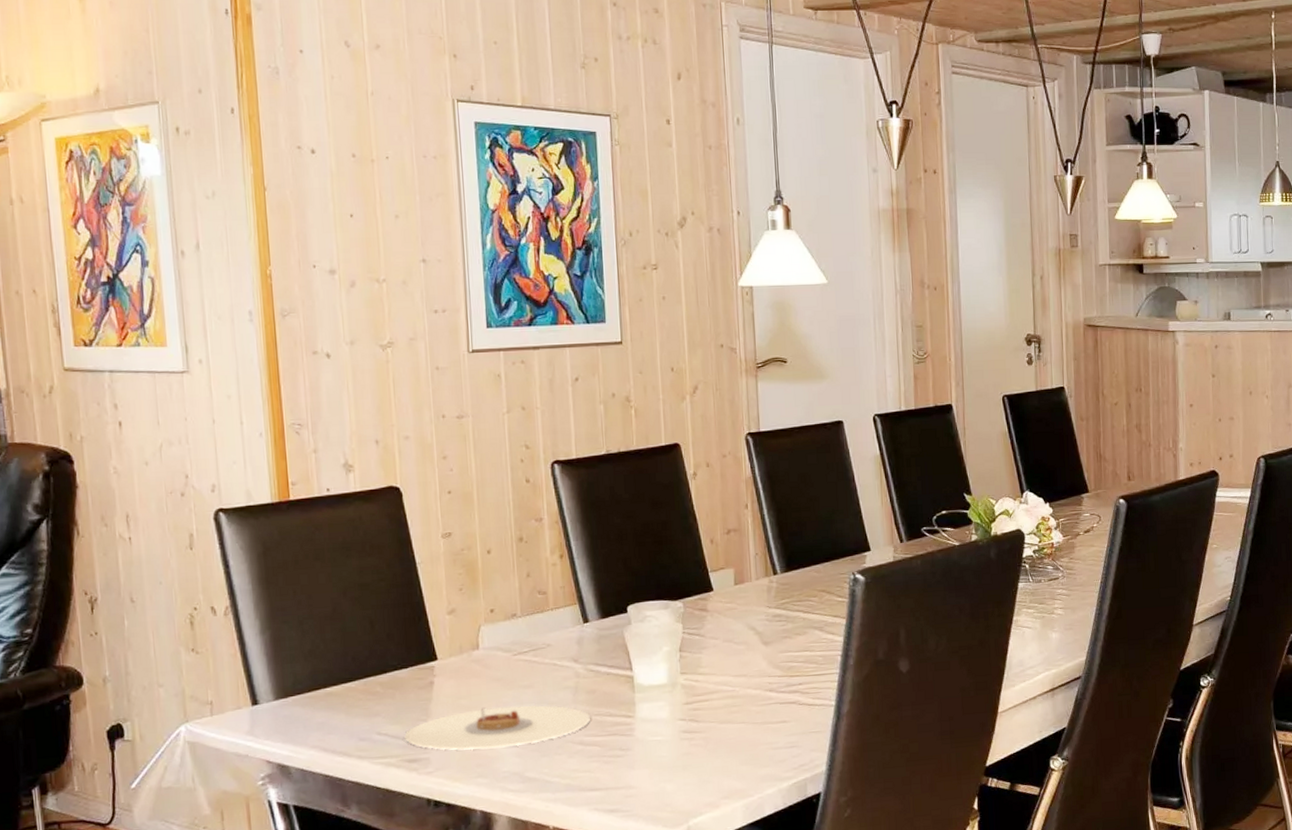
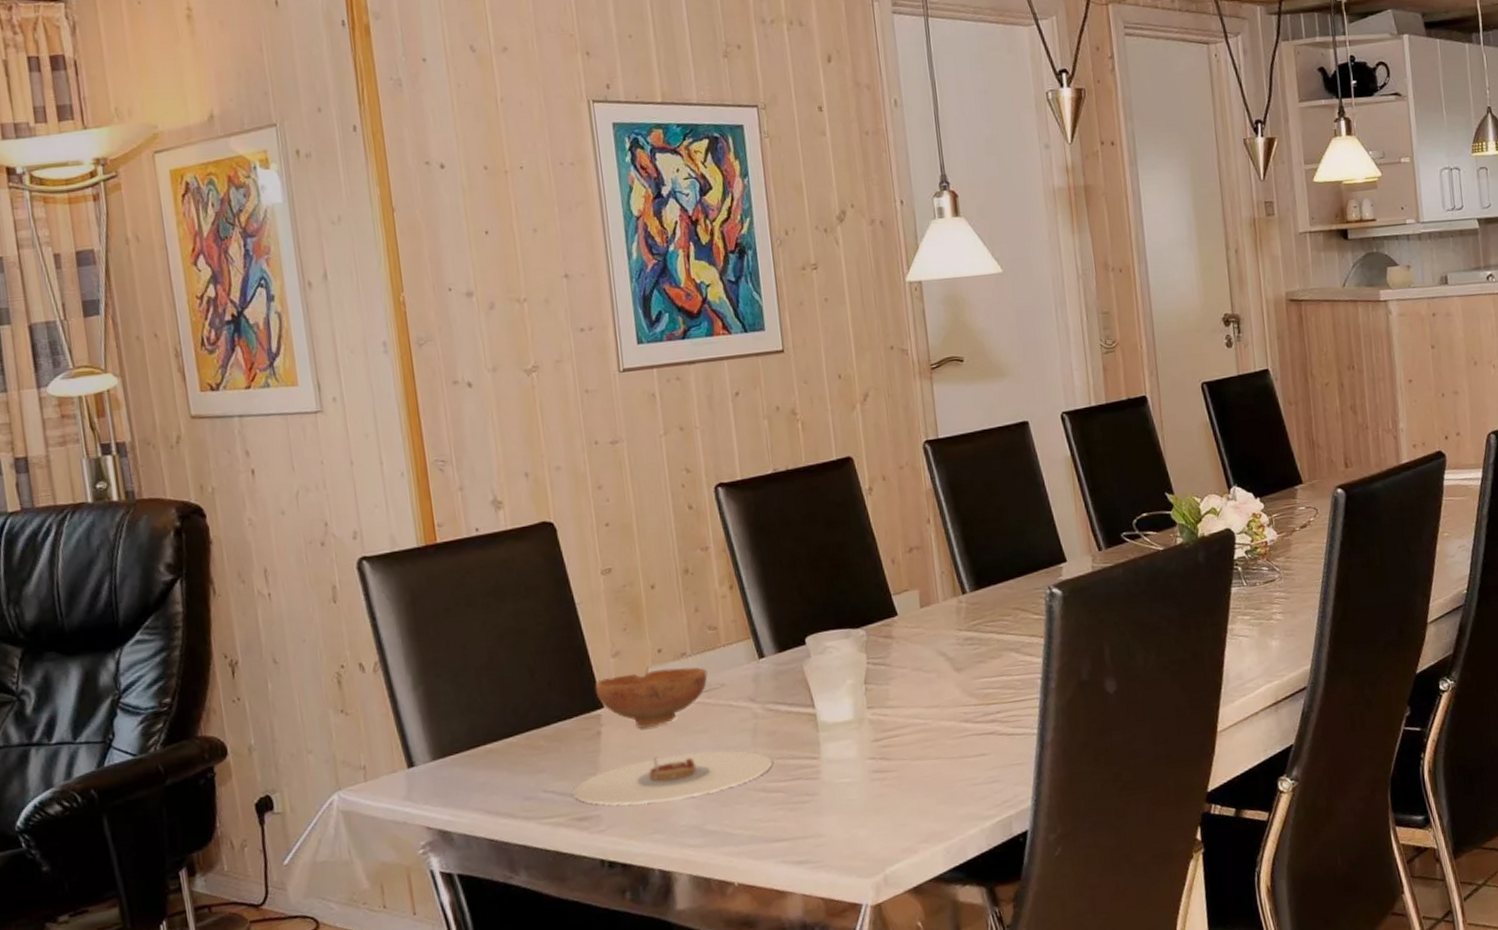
bowl: none [430,627,535,681] -> present [594,667,708,728]

